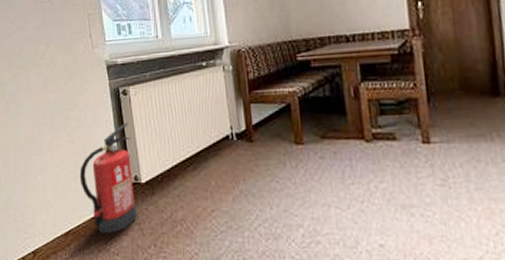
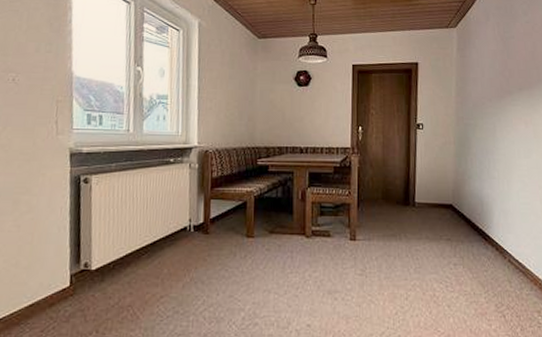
fire extinguisher: present [79,122,137,234] -> none [21,210,86,321]

